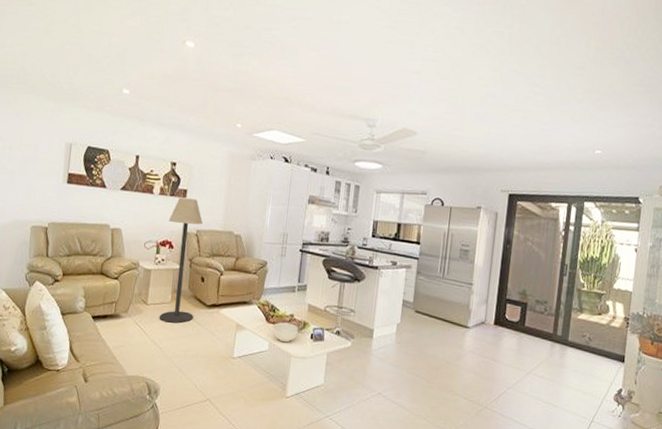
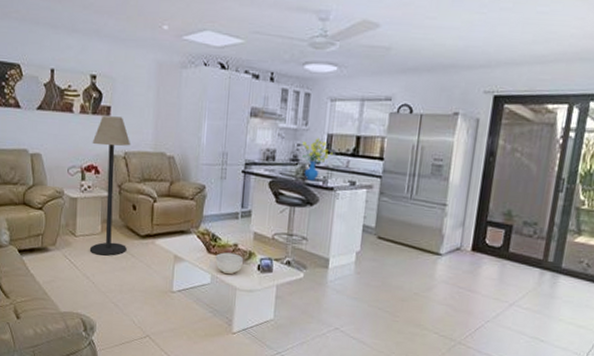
bouquet: none [352,223,378,261] -> present [302,137,333,181]

